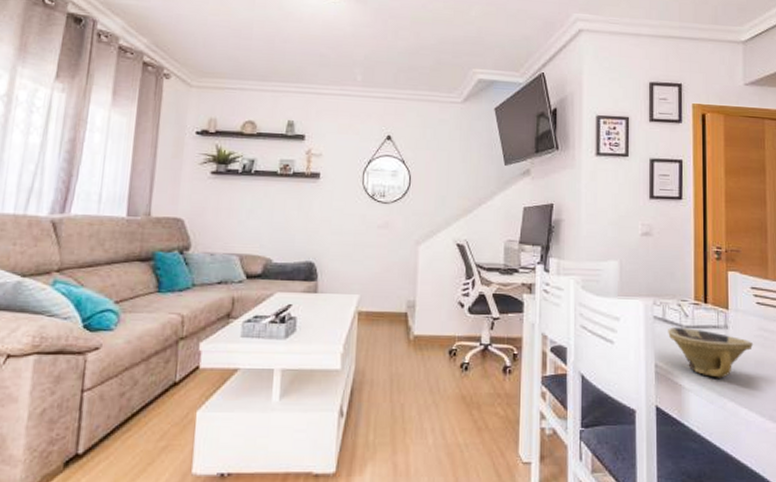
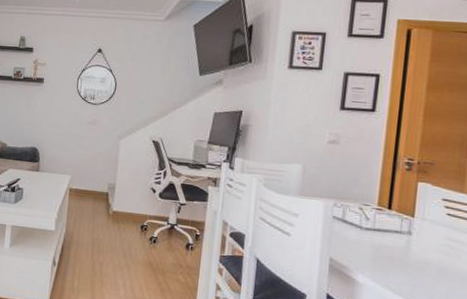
bowl: present [668,327,754,378] -> none [346,228,439,279]

